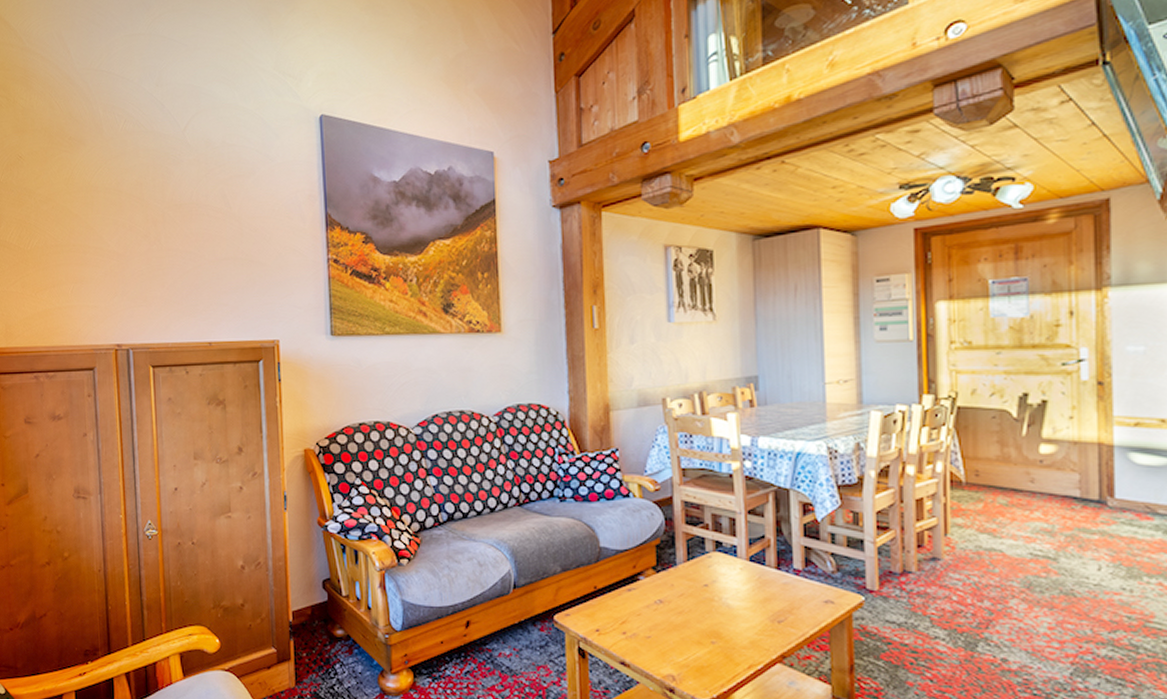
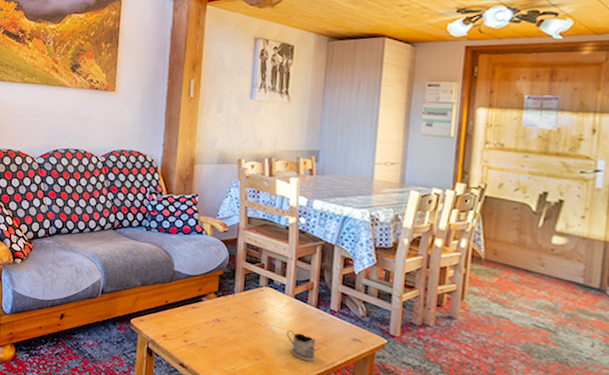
tea glass holder: none [745,601,783,637] -> present [286,330,316,362]

